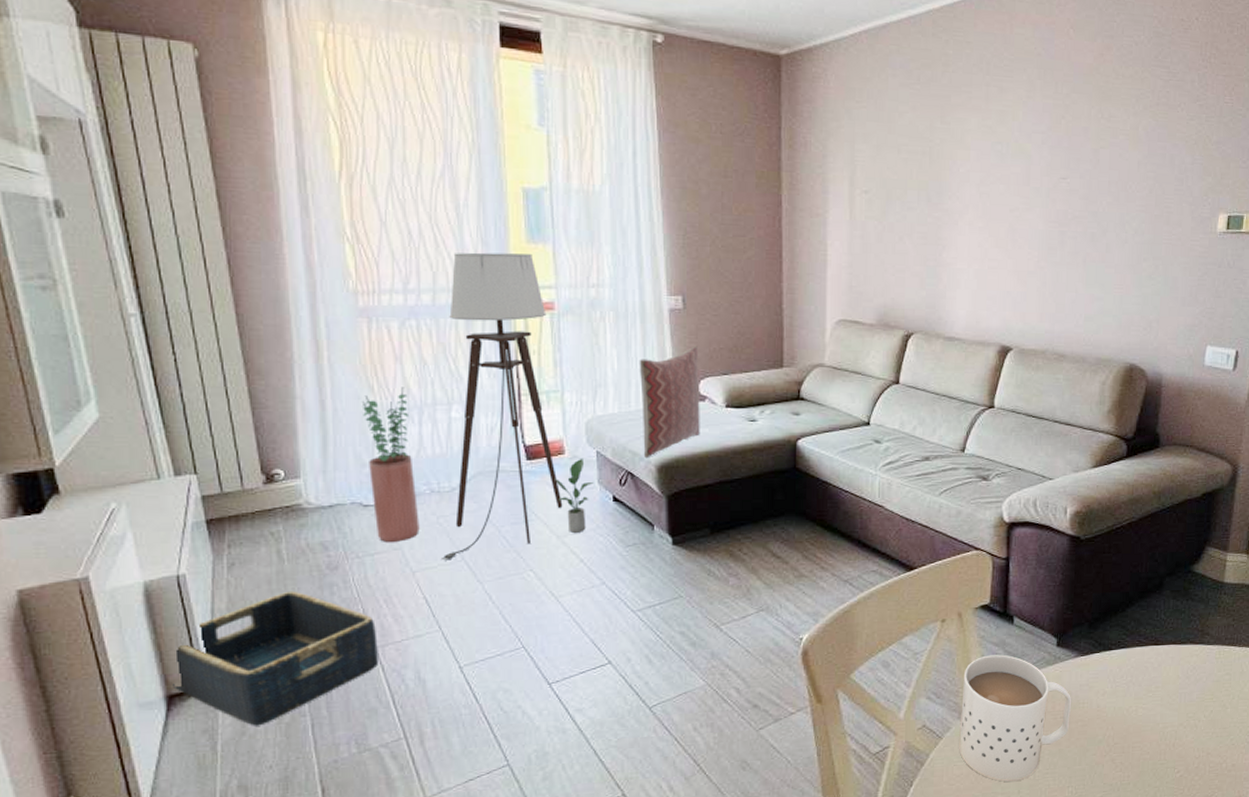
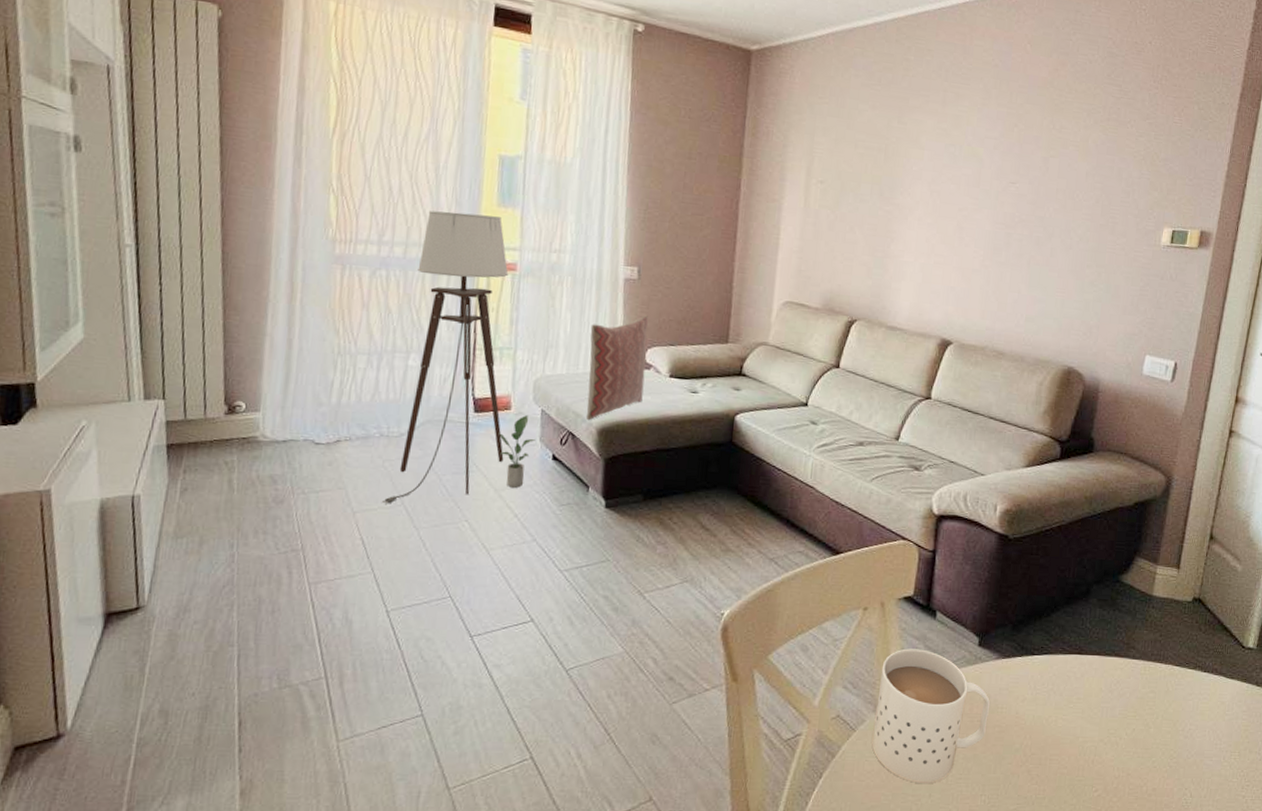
basket: present [173,590,378,726] -> none [113,520,312,652]
vase: present [361,387,420,542] -> none [324,332,370,482]

